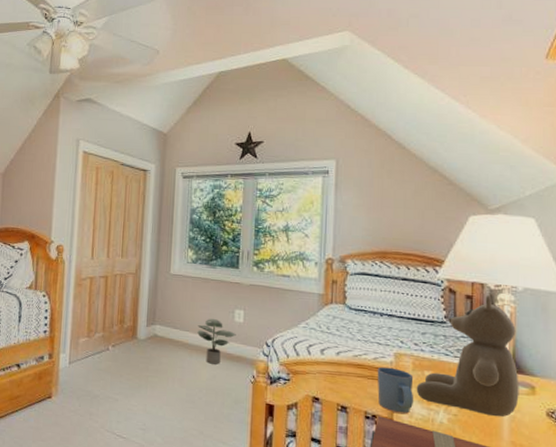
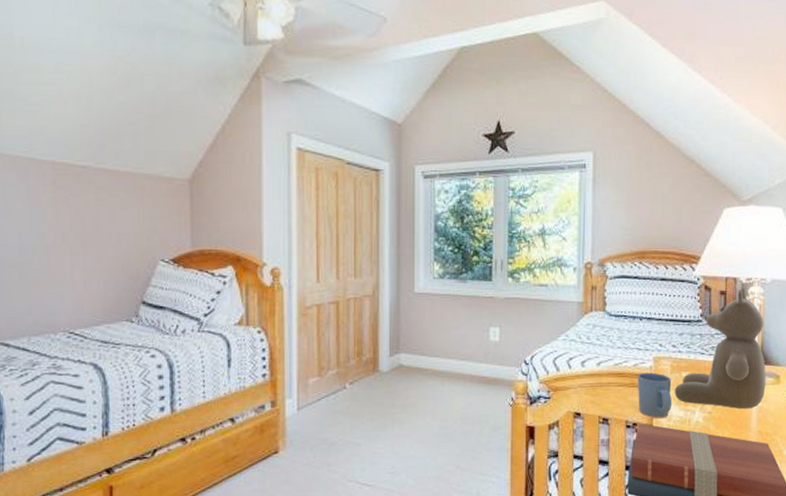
potted plant: present [197,319,236,365] -> none [449,340,492,391]

